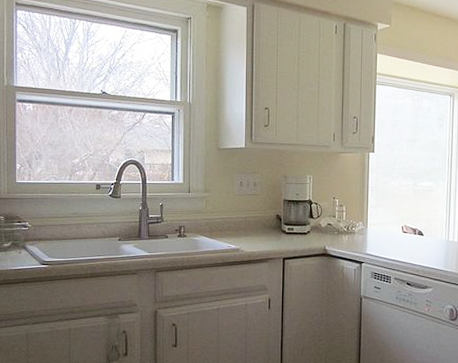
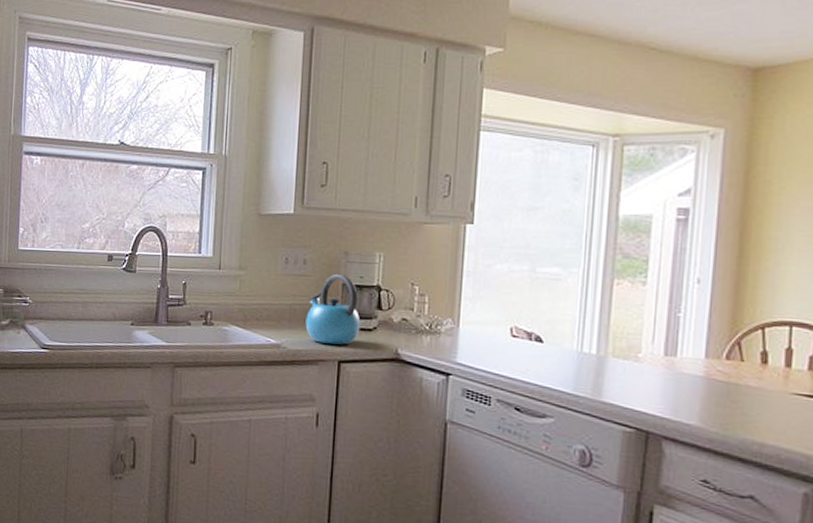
kettle: none [257,192,298,246] -> present [305,273,361,345]

